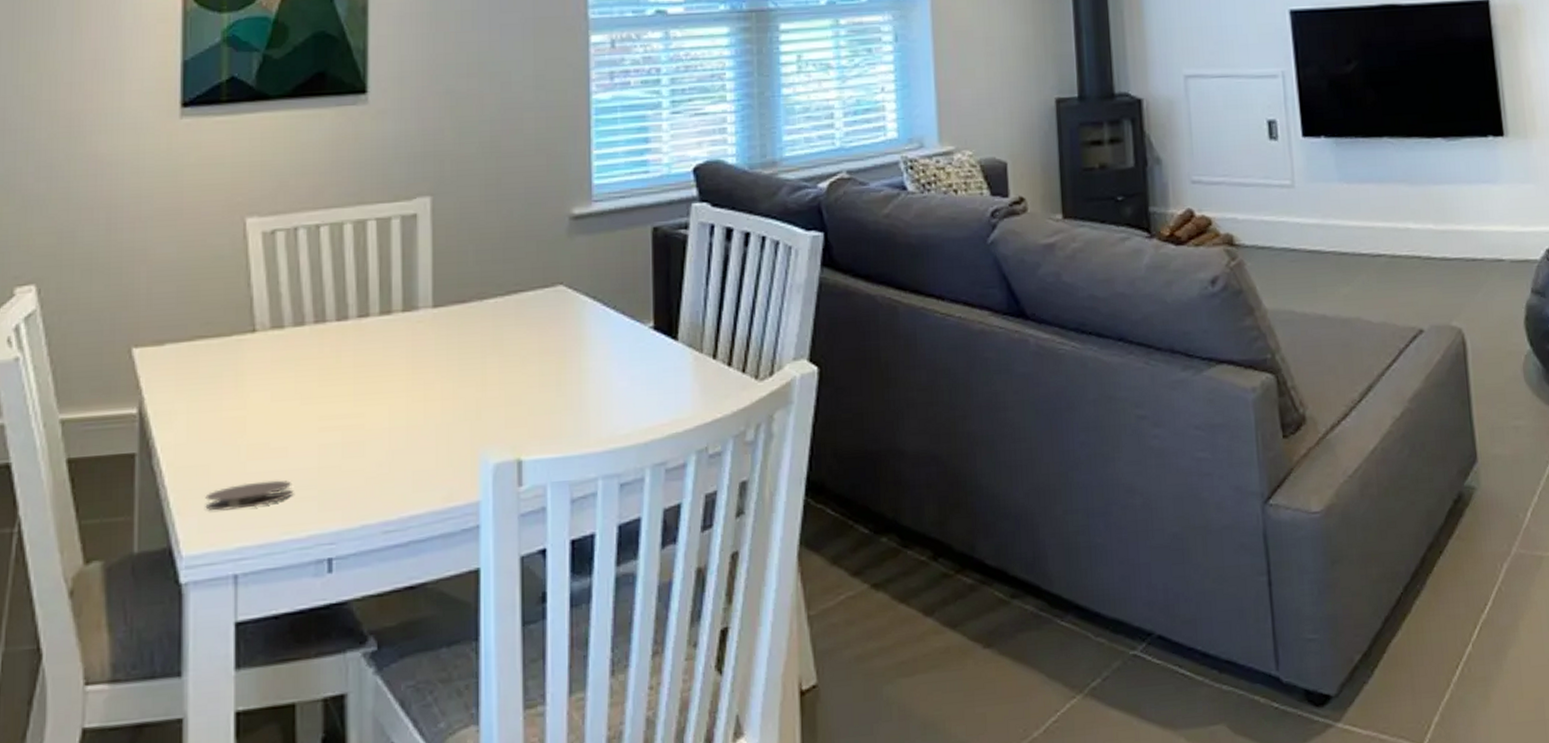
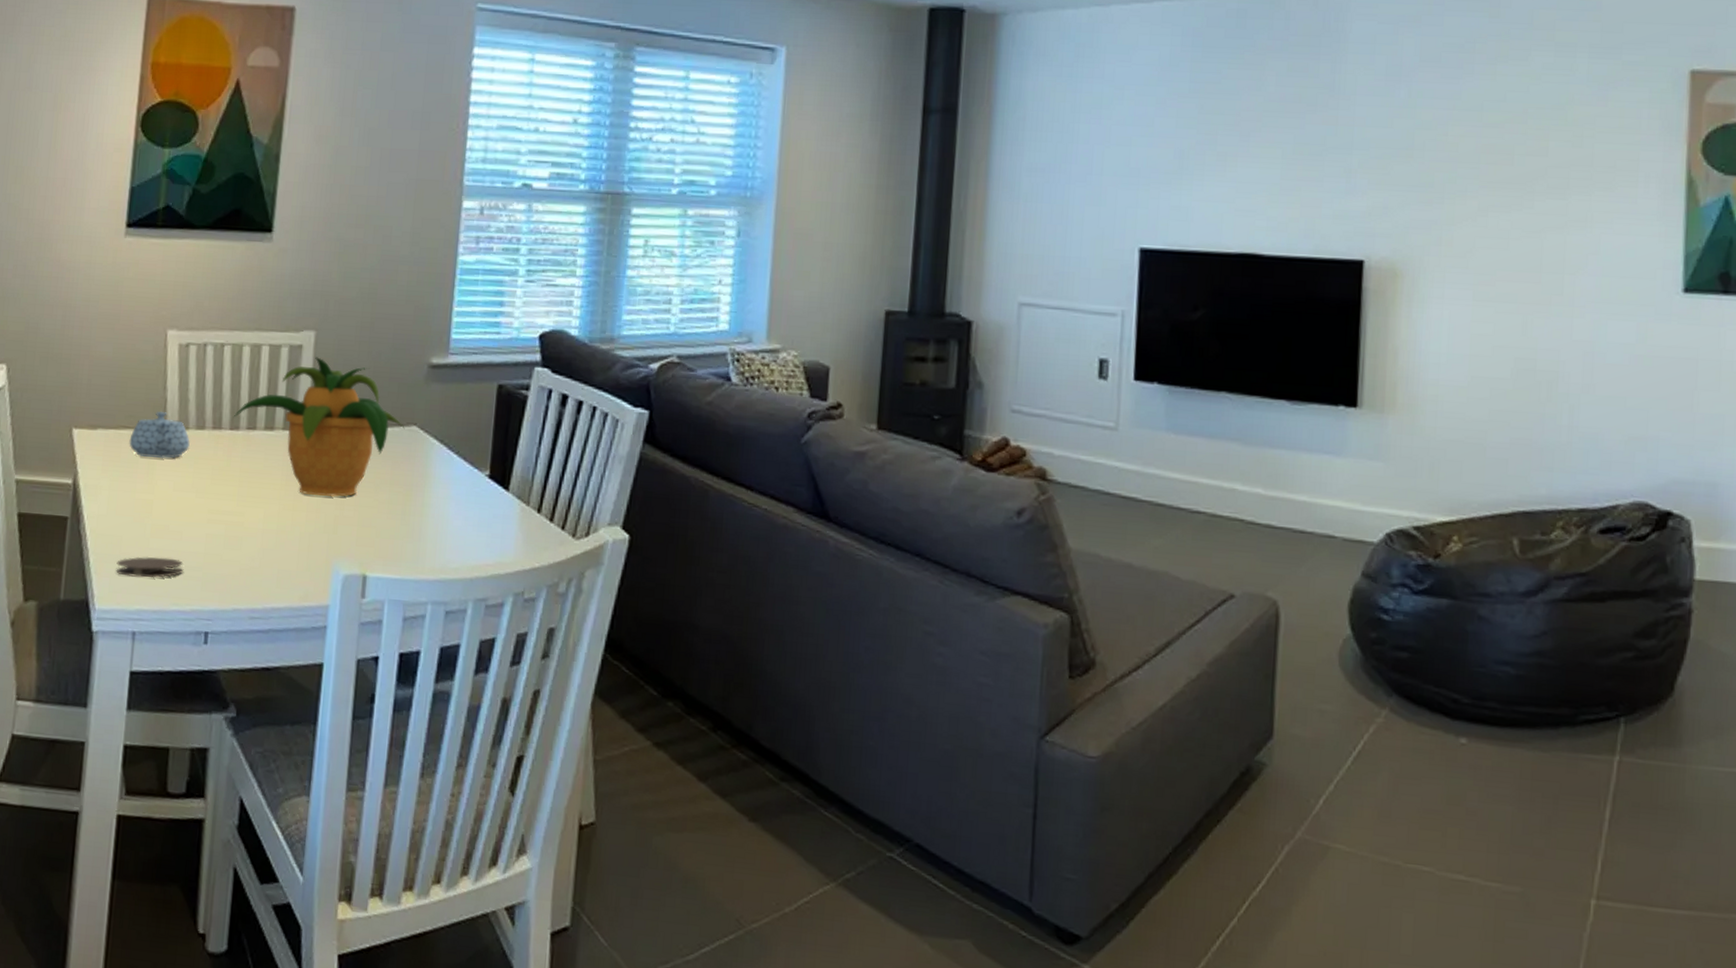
teapot: none [208,312,287,368] -> present [129,411,190,459]
potted plant: none [339,225,550,380] -> present [233,357,405,497]

